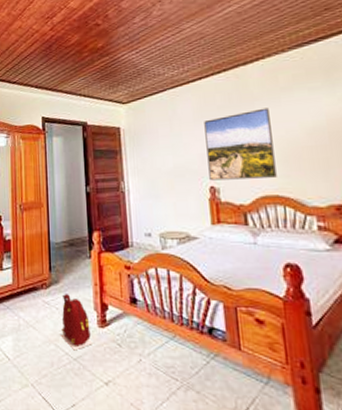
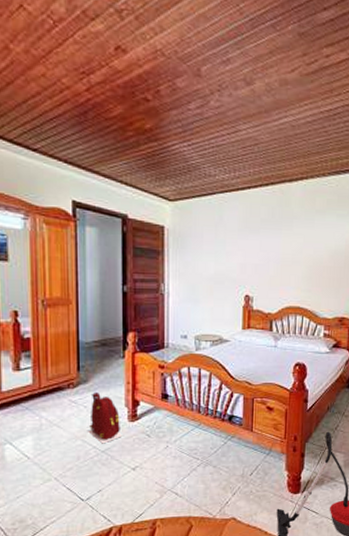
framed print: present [204,108,277,181] -> none [246,227,304,291]

